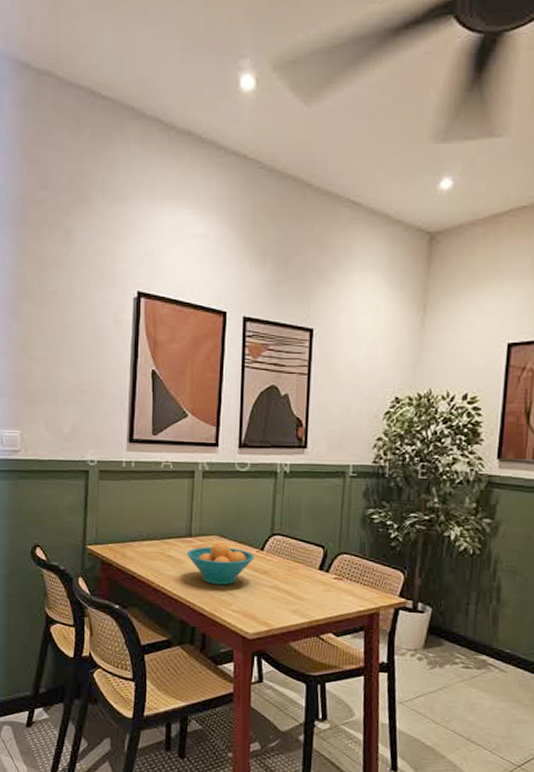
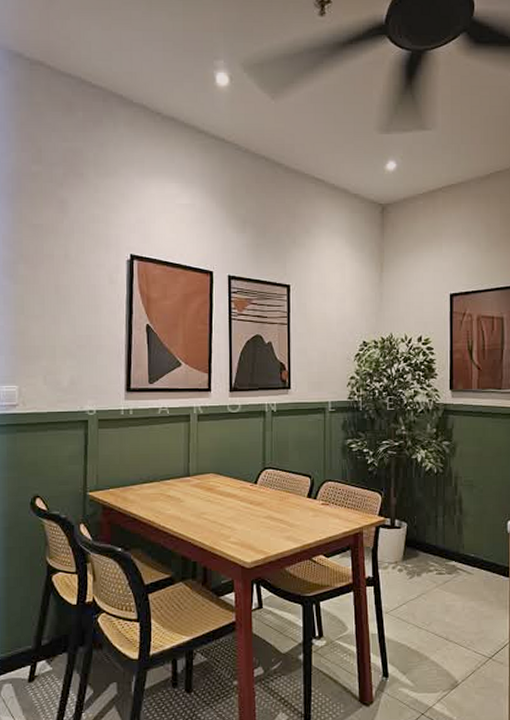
fruit bowl: present [186,541,254,585] -> none [185,478,249,519]

